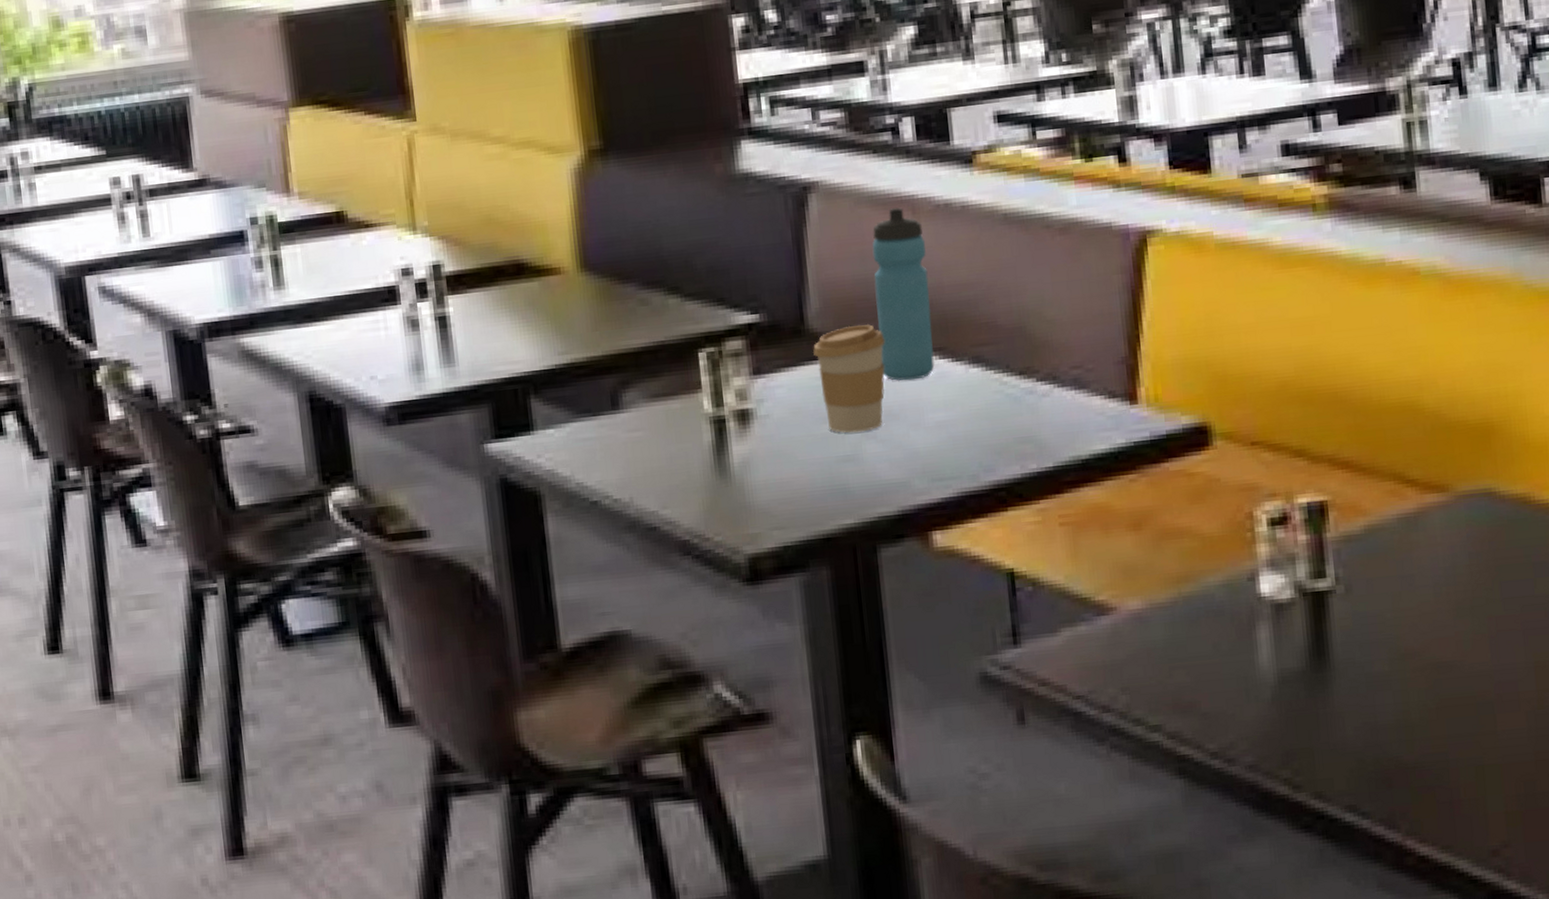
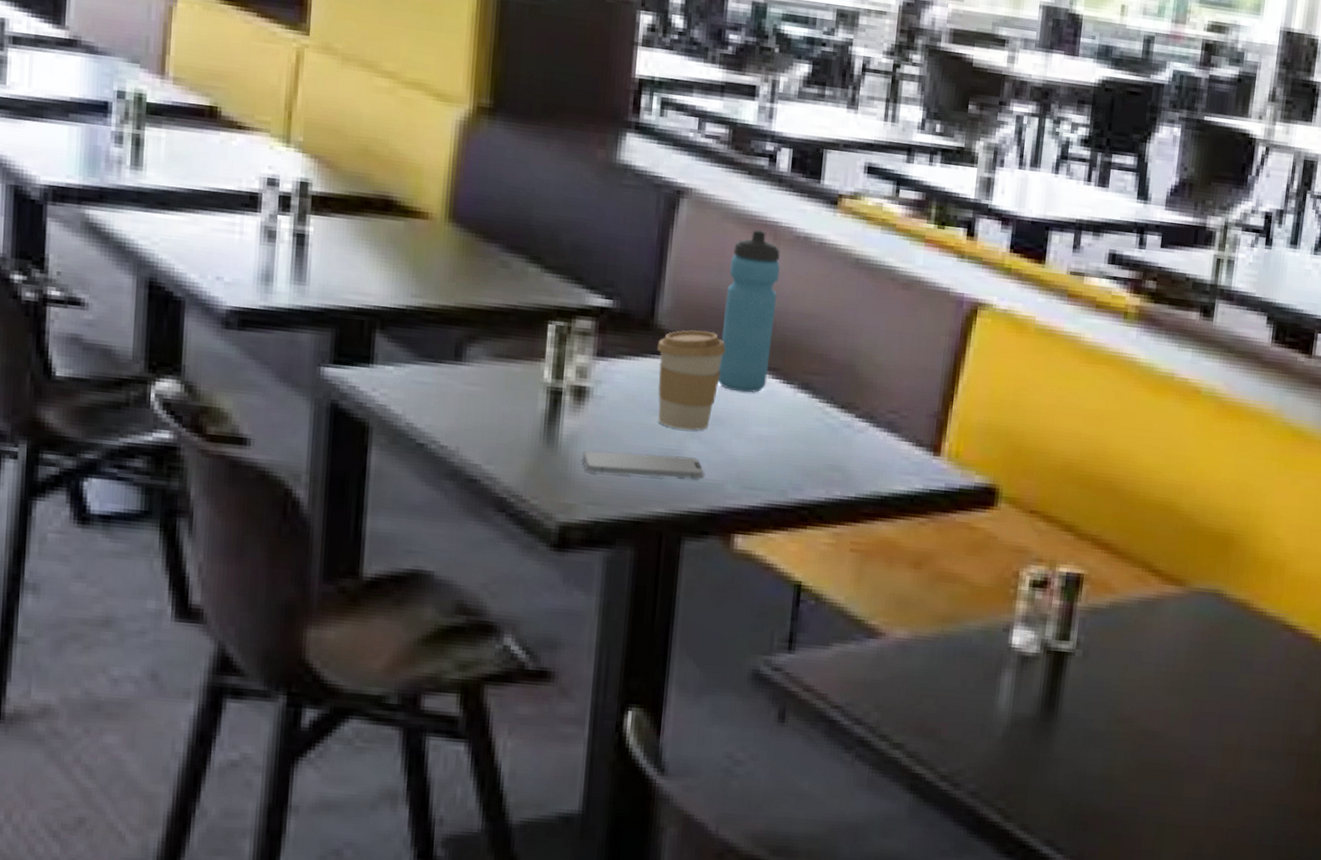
smartphone: none [758,459,888,497] -> present [582,451,705,480]

